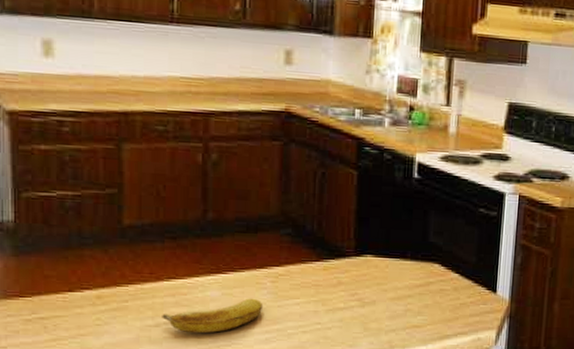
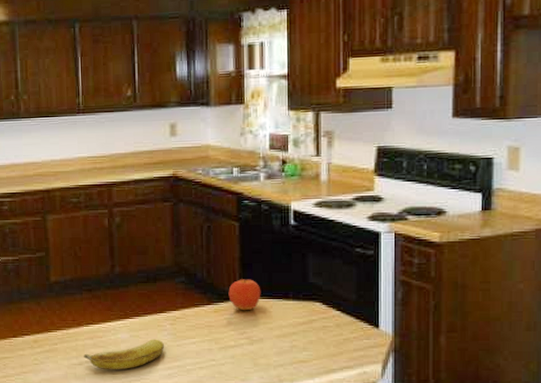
fruit: none [340,234,377,270] -> present [228,279,261,311]

